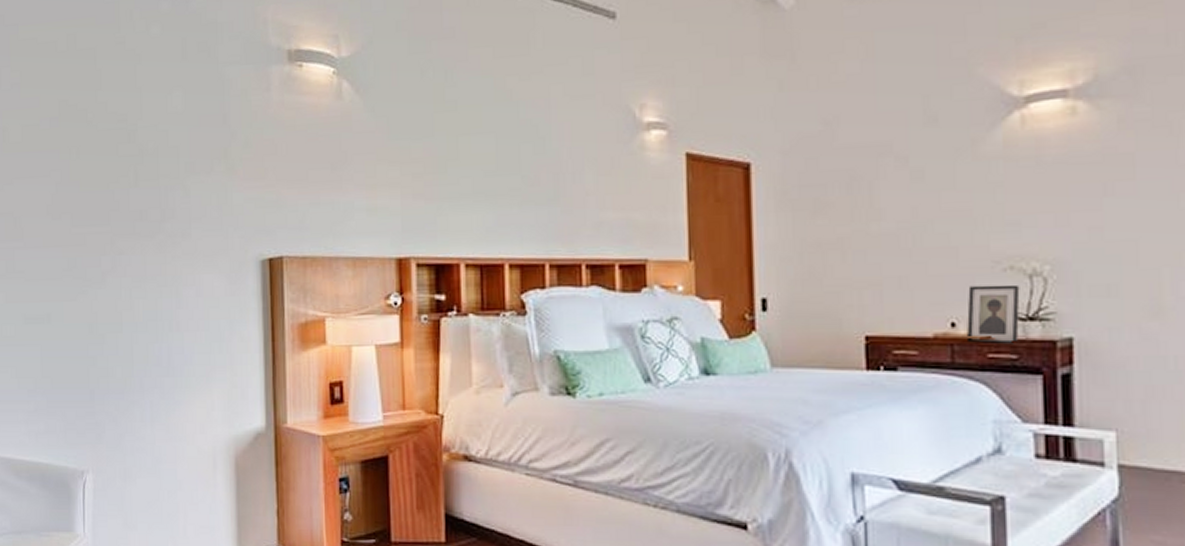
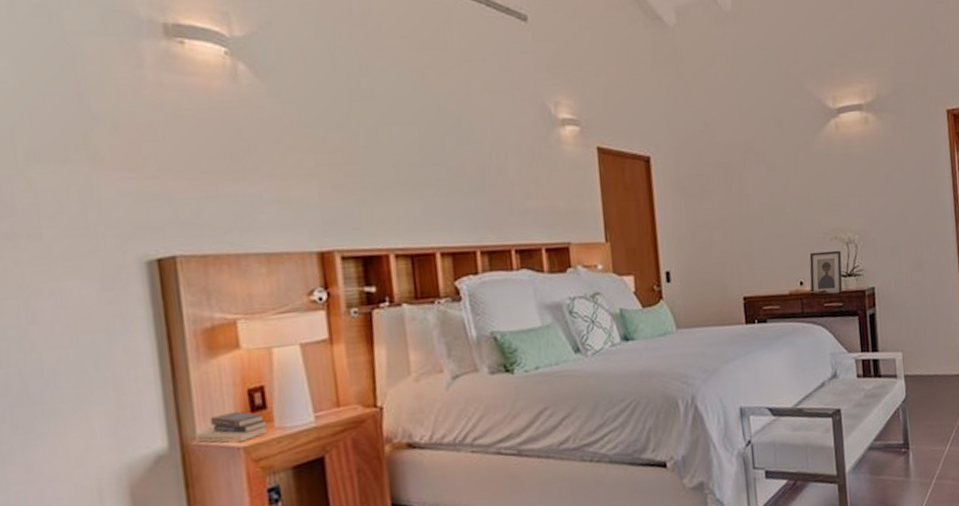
books: none [286,401,343,431] -> present [195,411,268,443]

